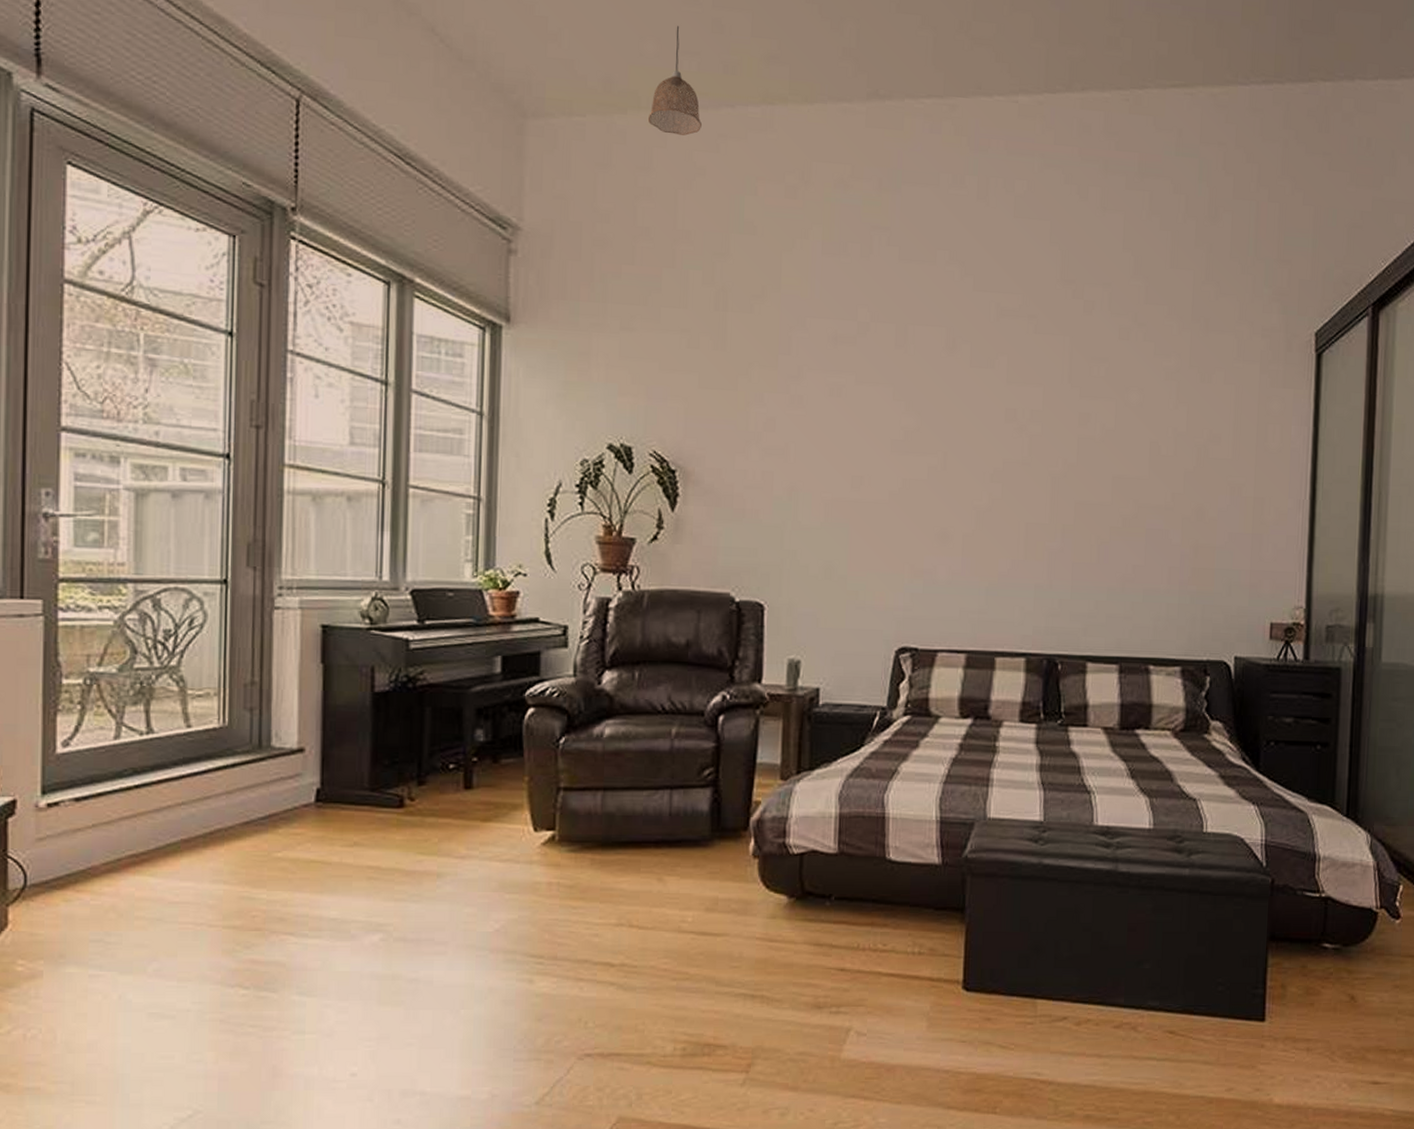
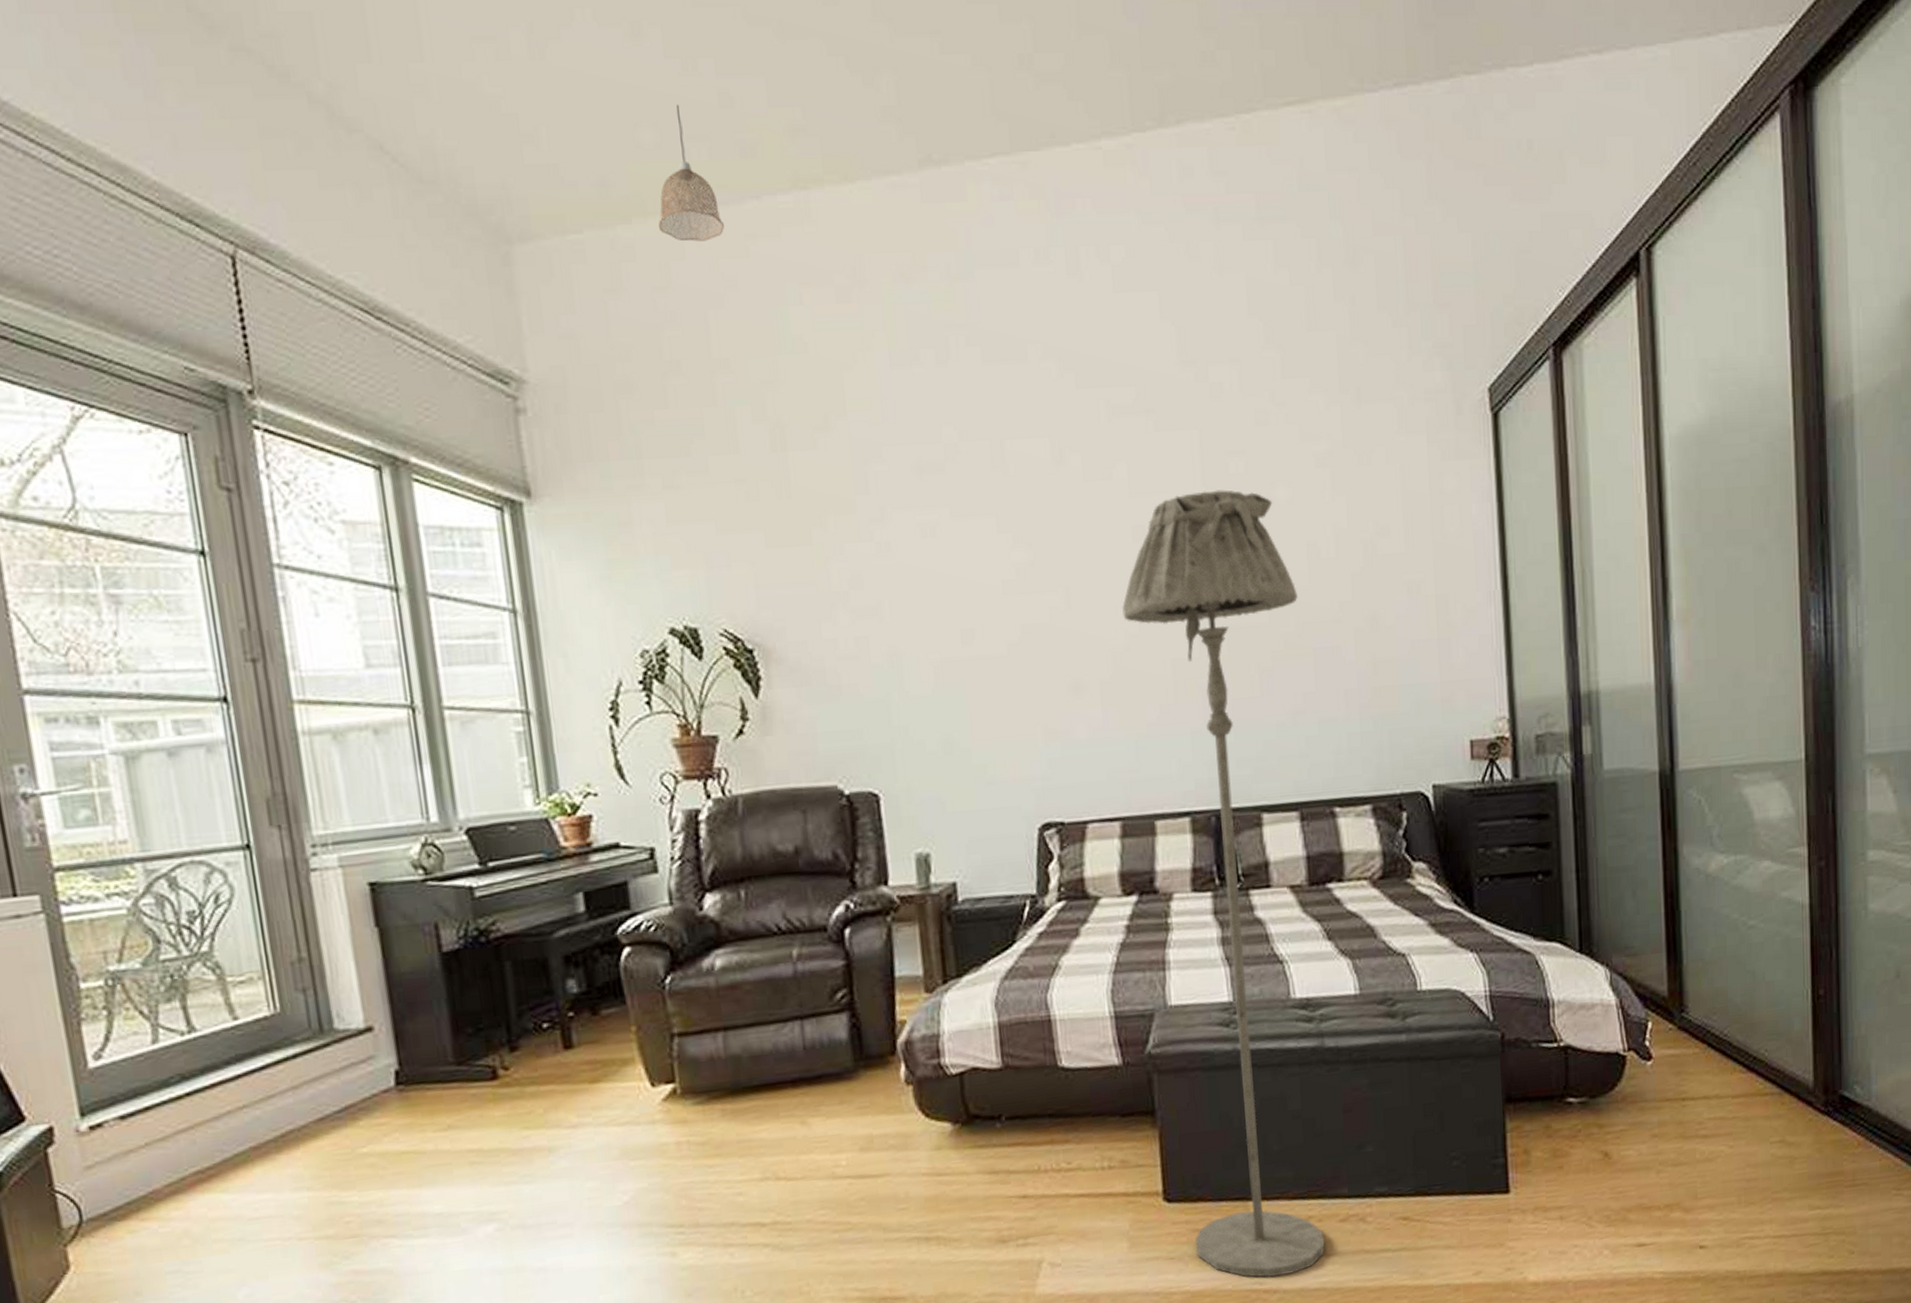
floor lamp: none [986,387,1138,1070] -> present [1122,490,1325,1278]

